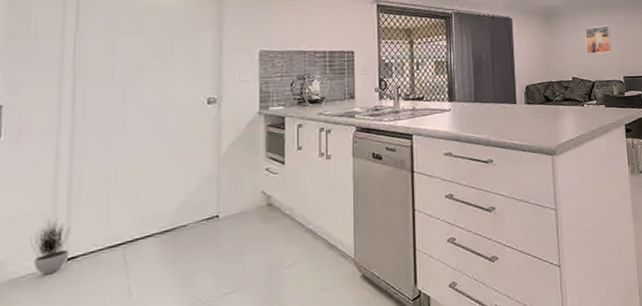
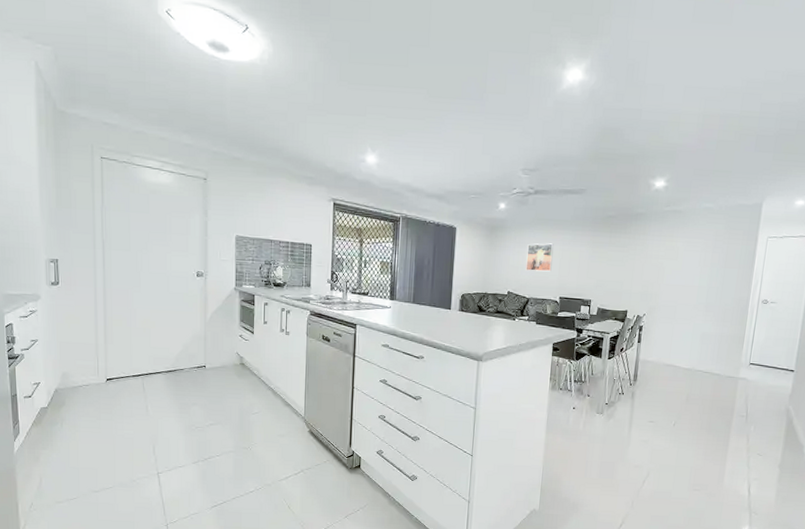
potted plant: present [30,219,116,275] -> none [83,349,137,388]

